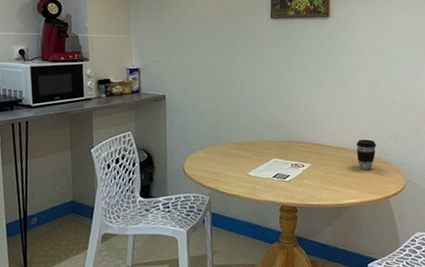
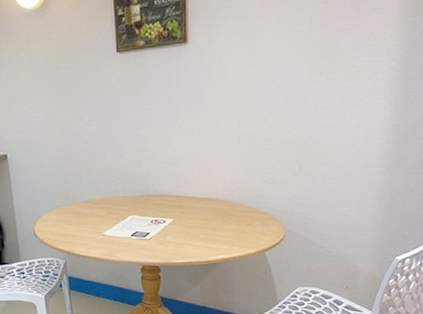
coffee cup: present [356,139,377,170] -> none [225,186,250,221]

